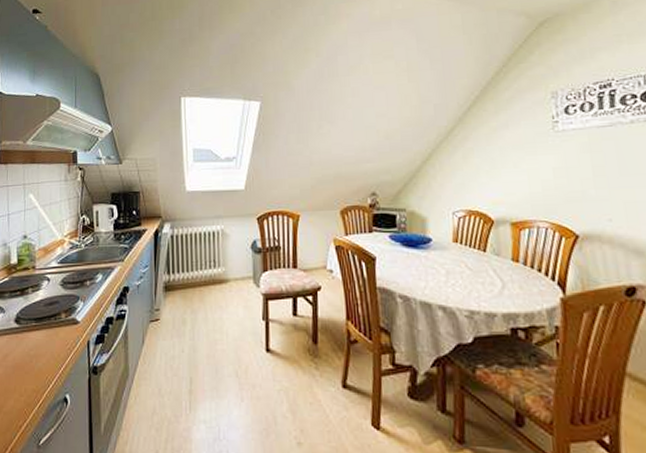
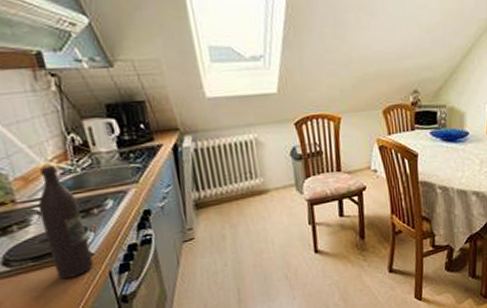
wine bottle: none [48,241,78,342] -> present [37,166,94,279]

